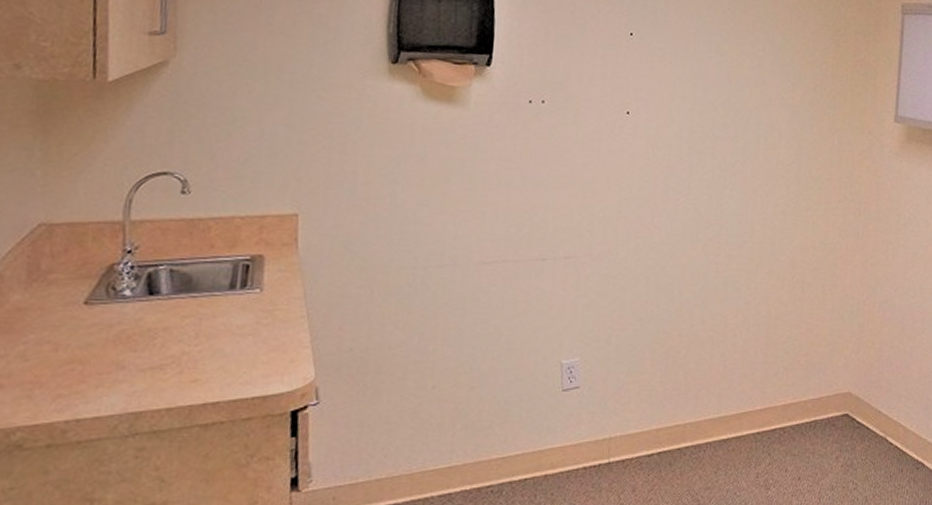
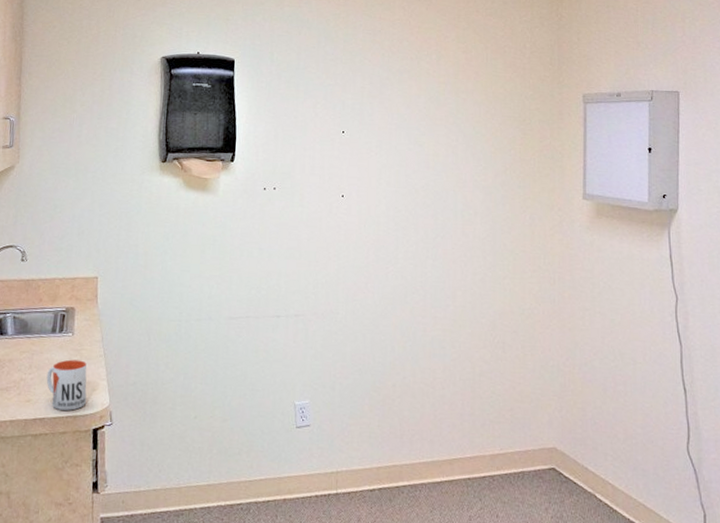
mug: none [221,323,283,390] -> present [46,359,87,411]

